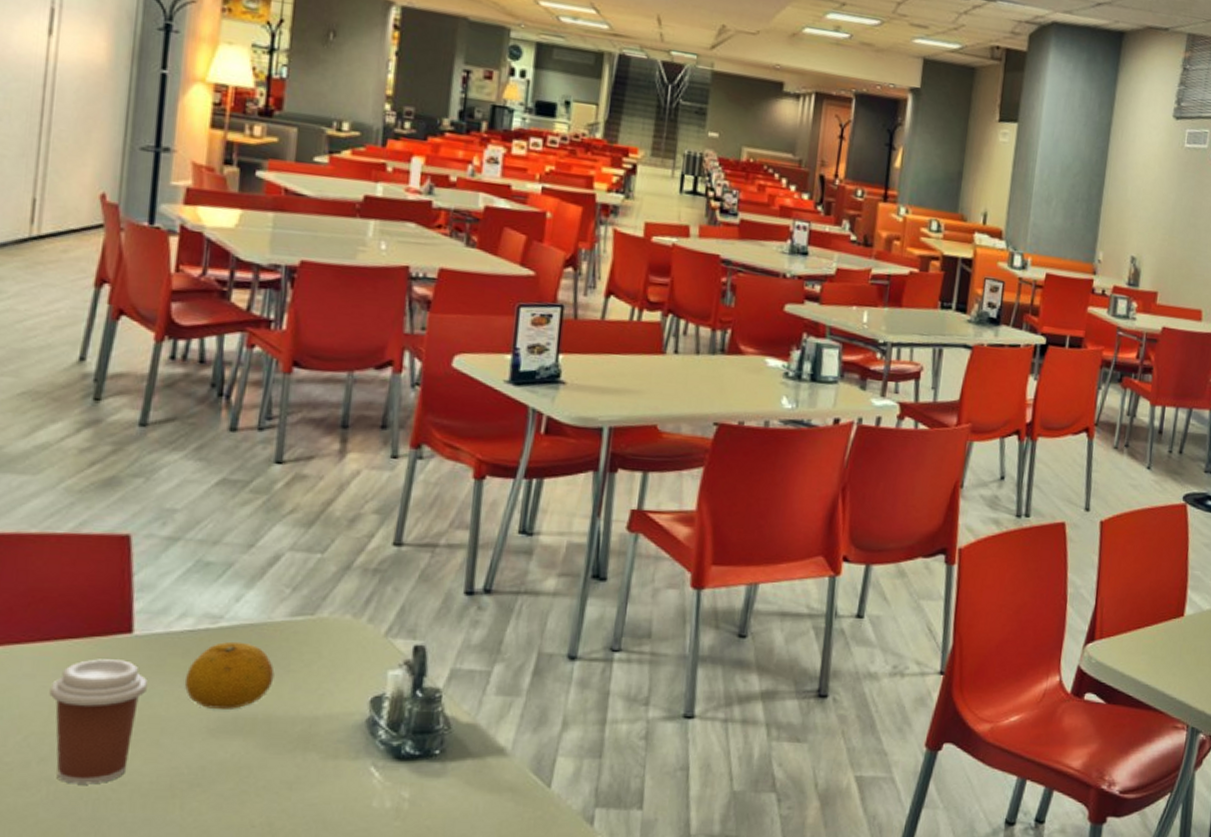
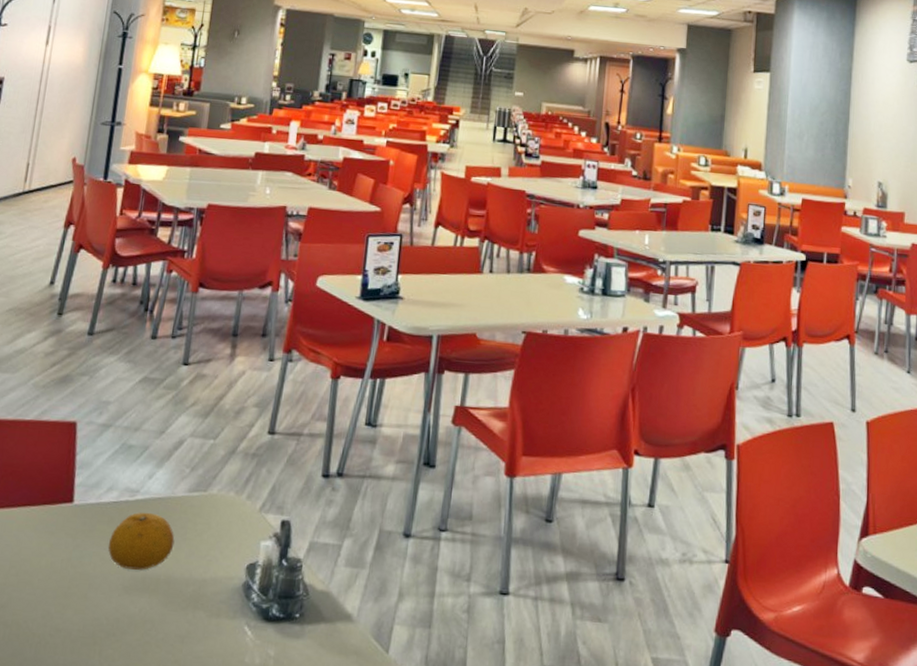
coffee cup: present [49,659,147,785] -> none [11,523,81,630]

